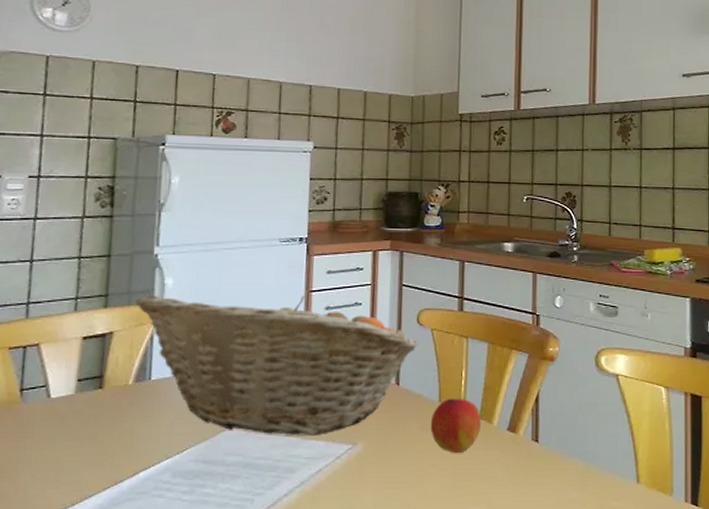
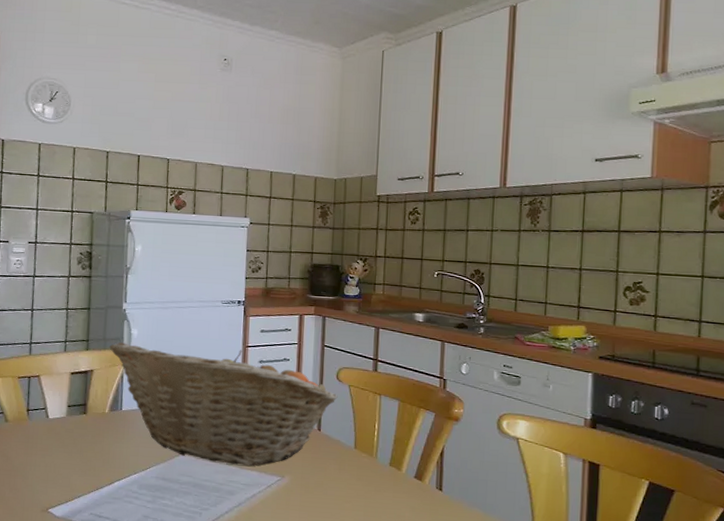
peach: present [430,398,481,454] -> none [346,445,391,494]

